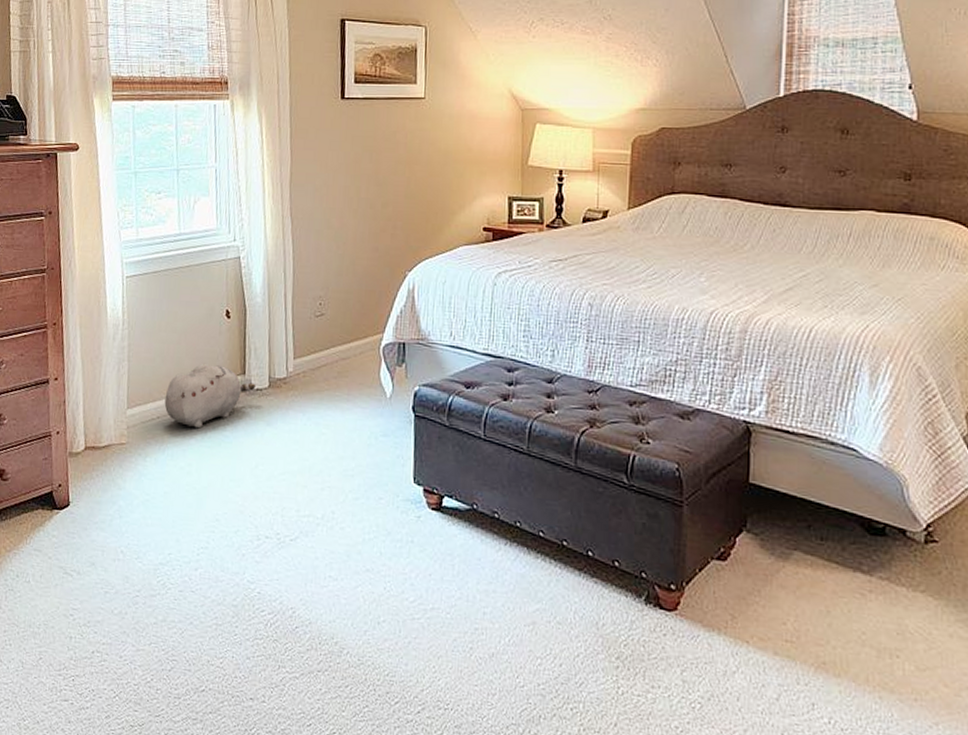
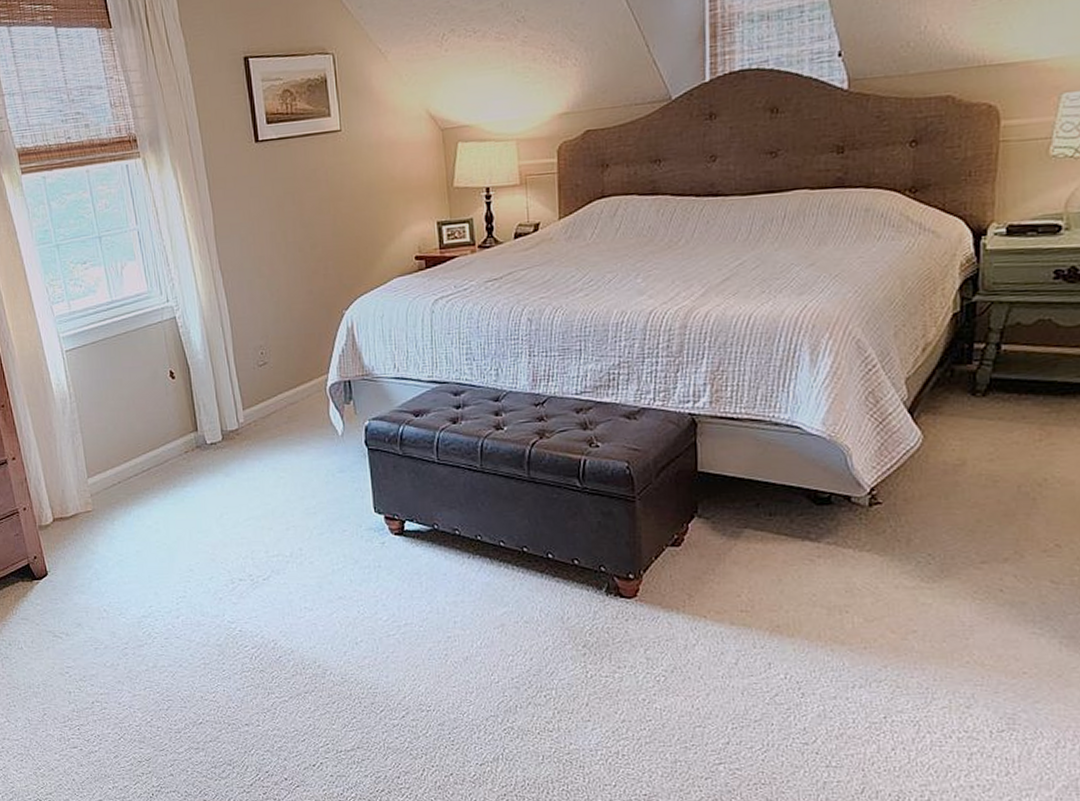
plush toy: present [164,364,256,429] -> none [122,425,210,488]

